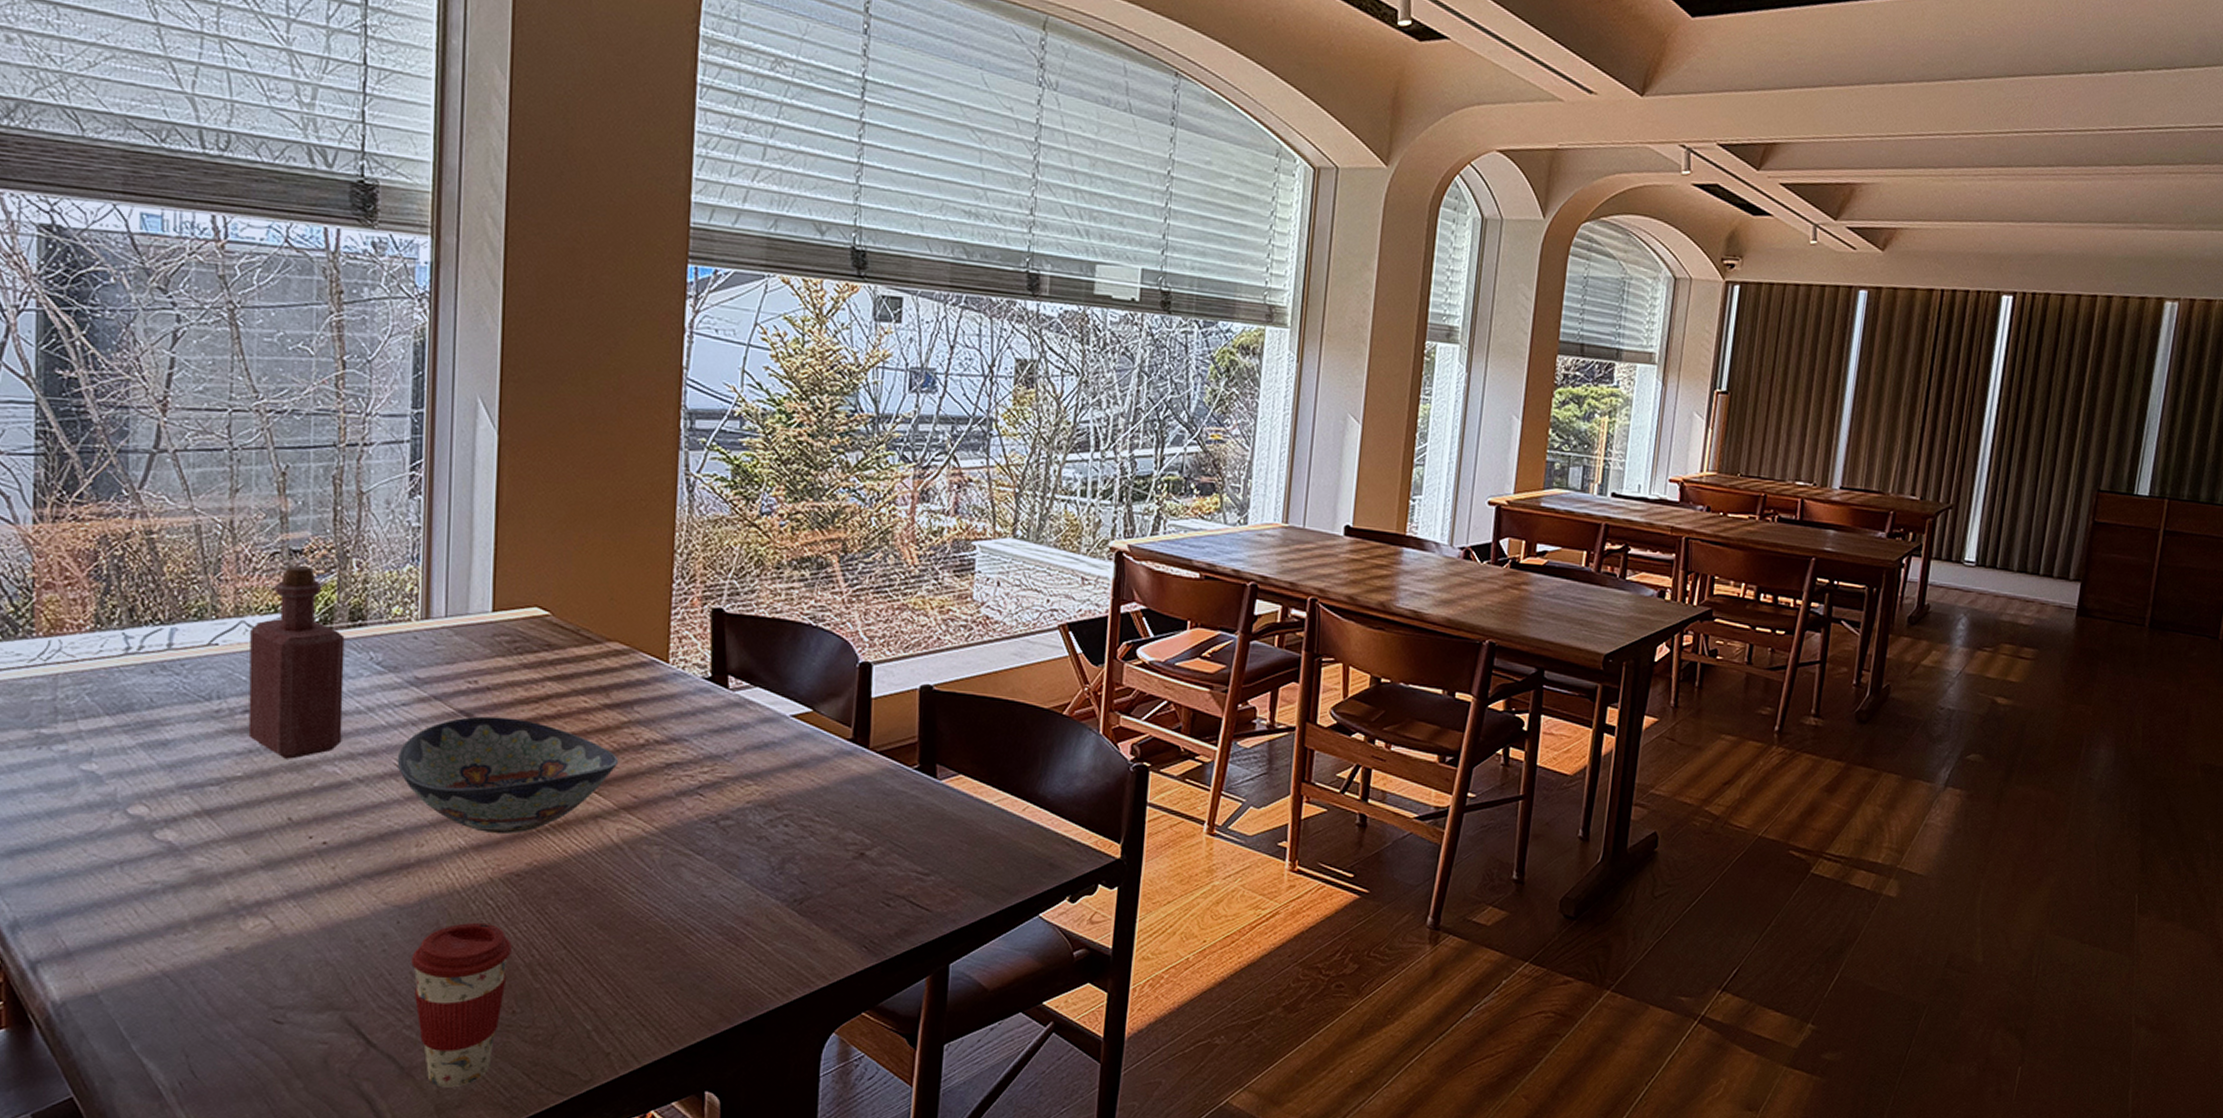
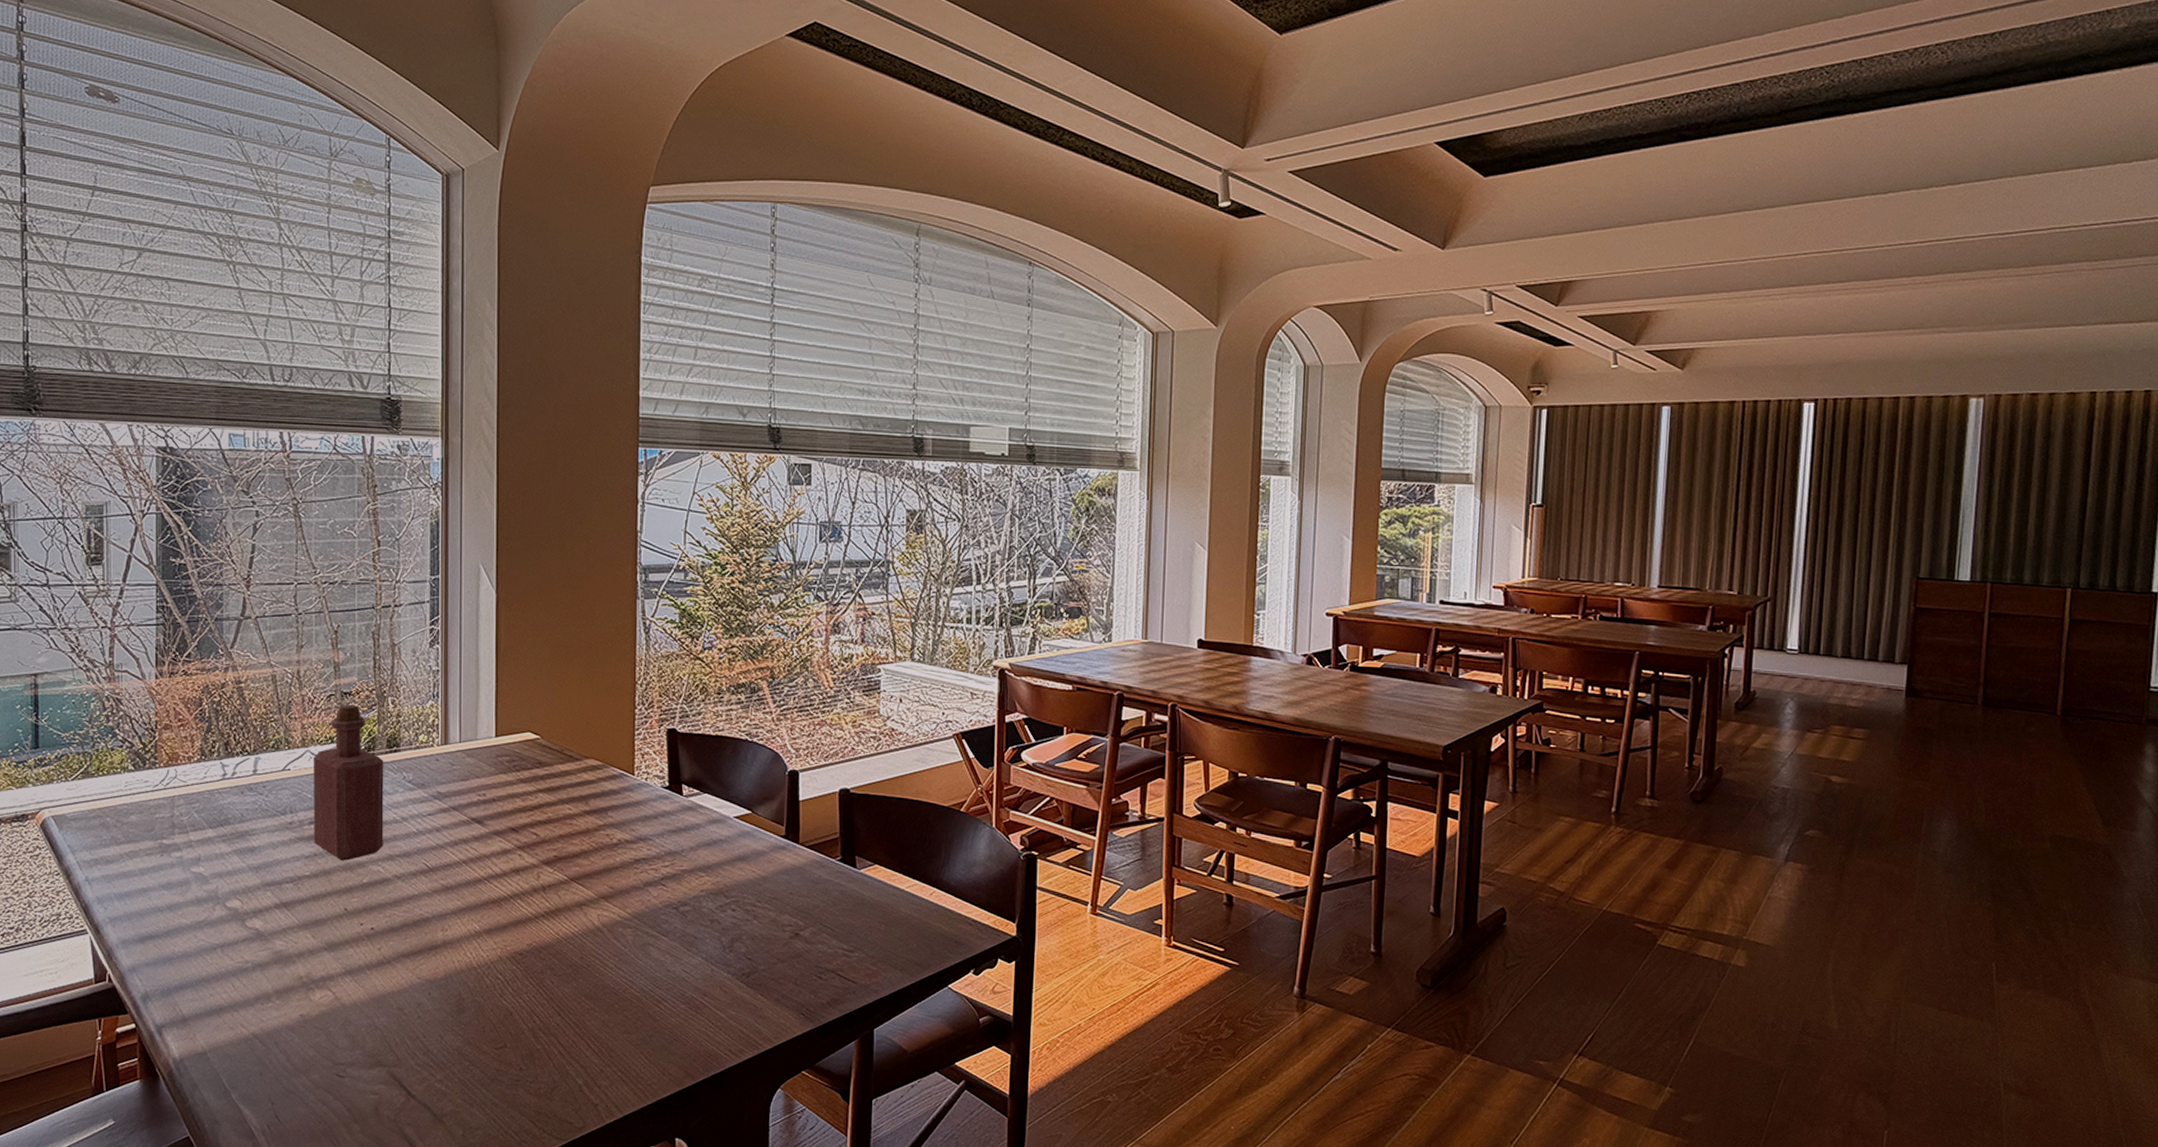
decorative bowl: present [397,716,619,835] -> none [425,823,598,920]
coffee cup: present [411,922,512,1088] -> none [440,993,518,1132]

